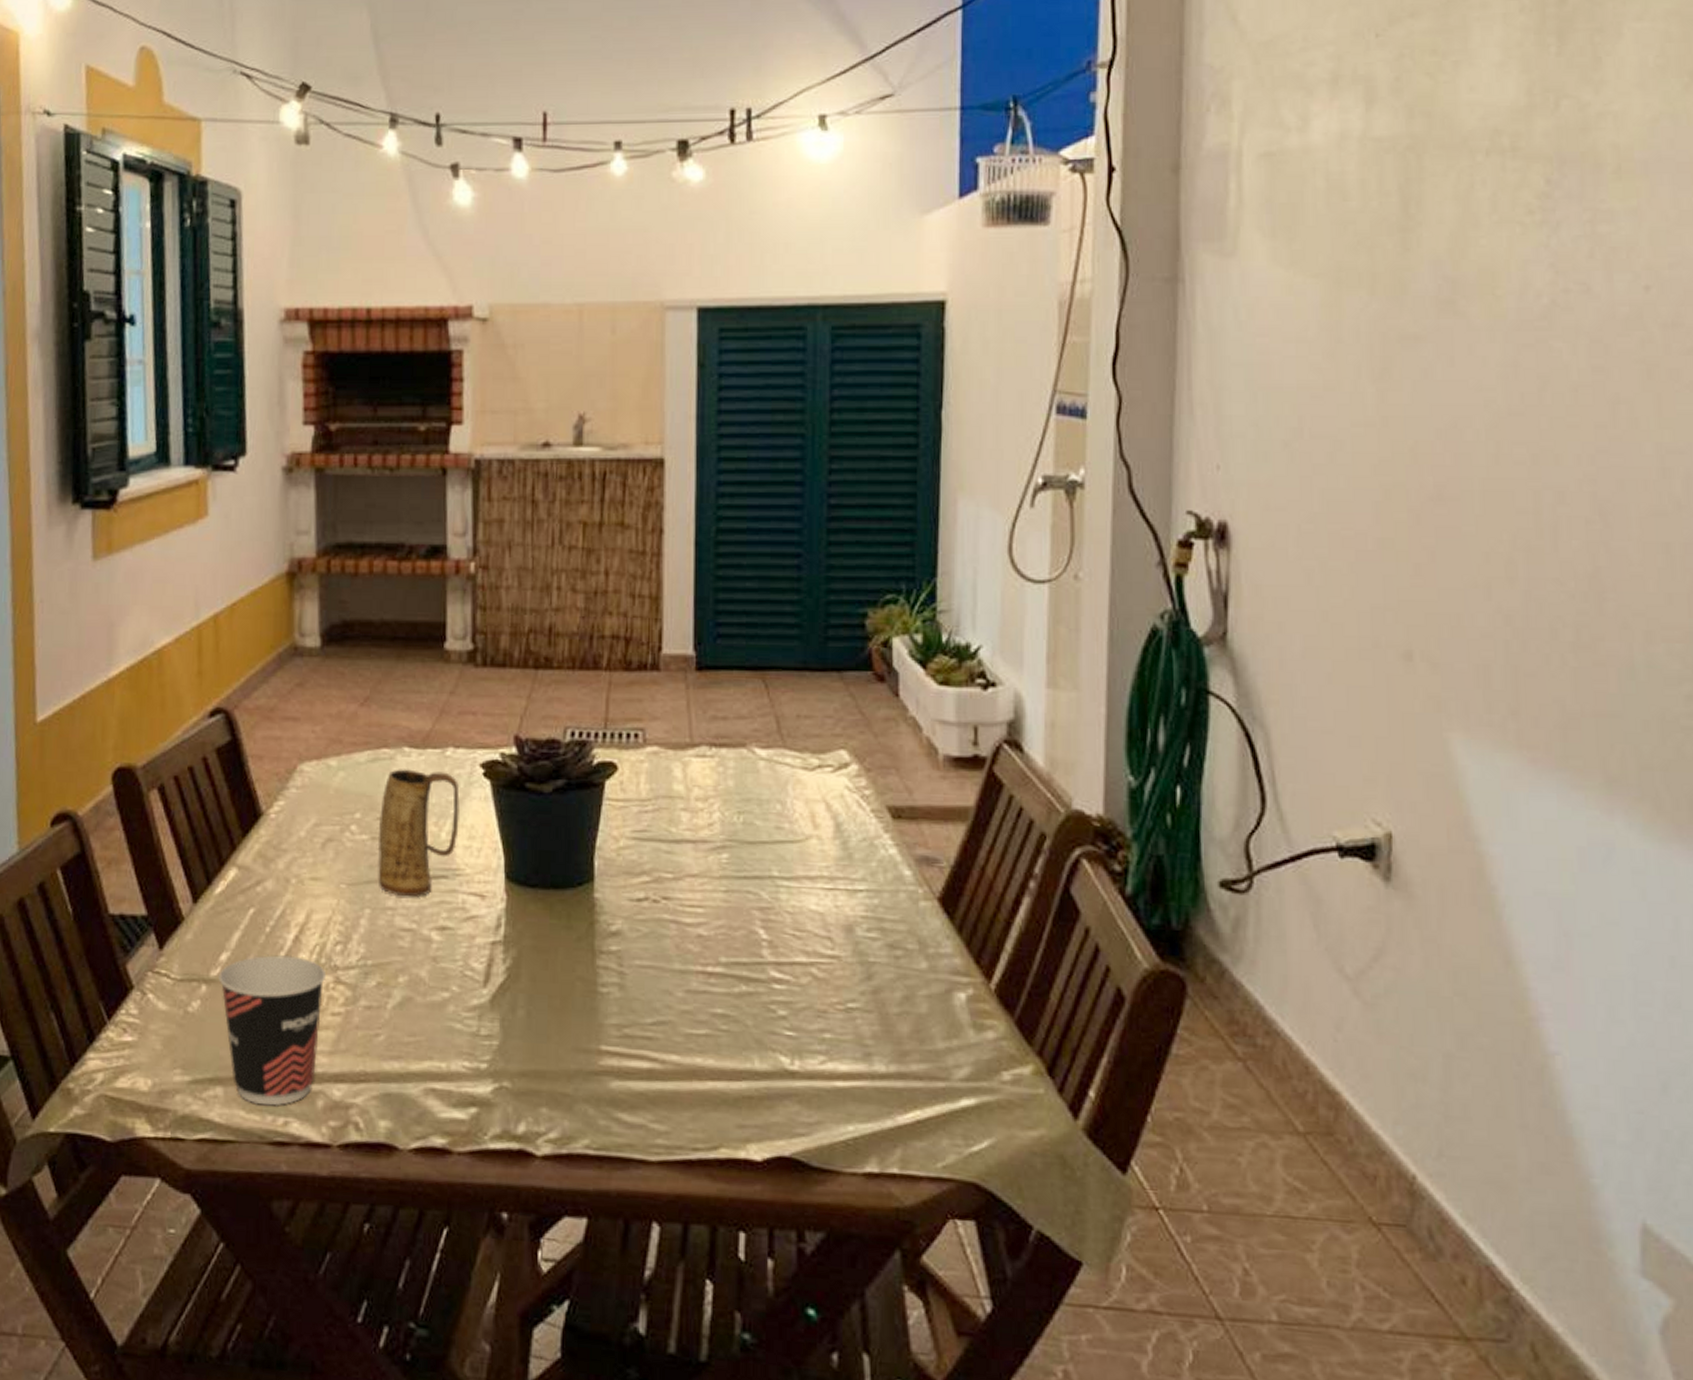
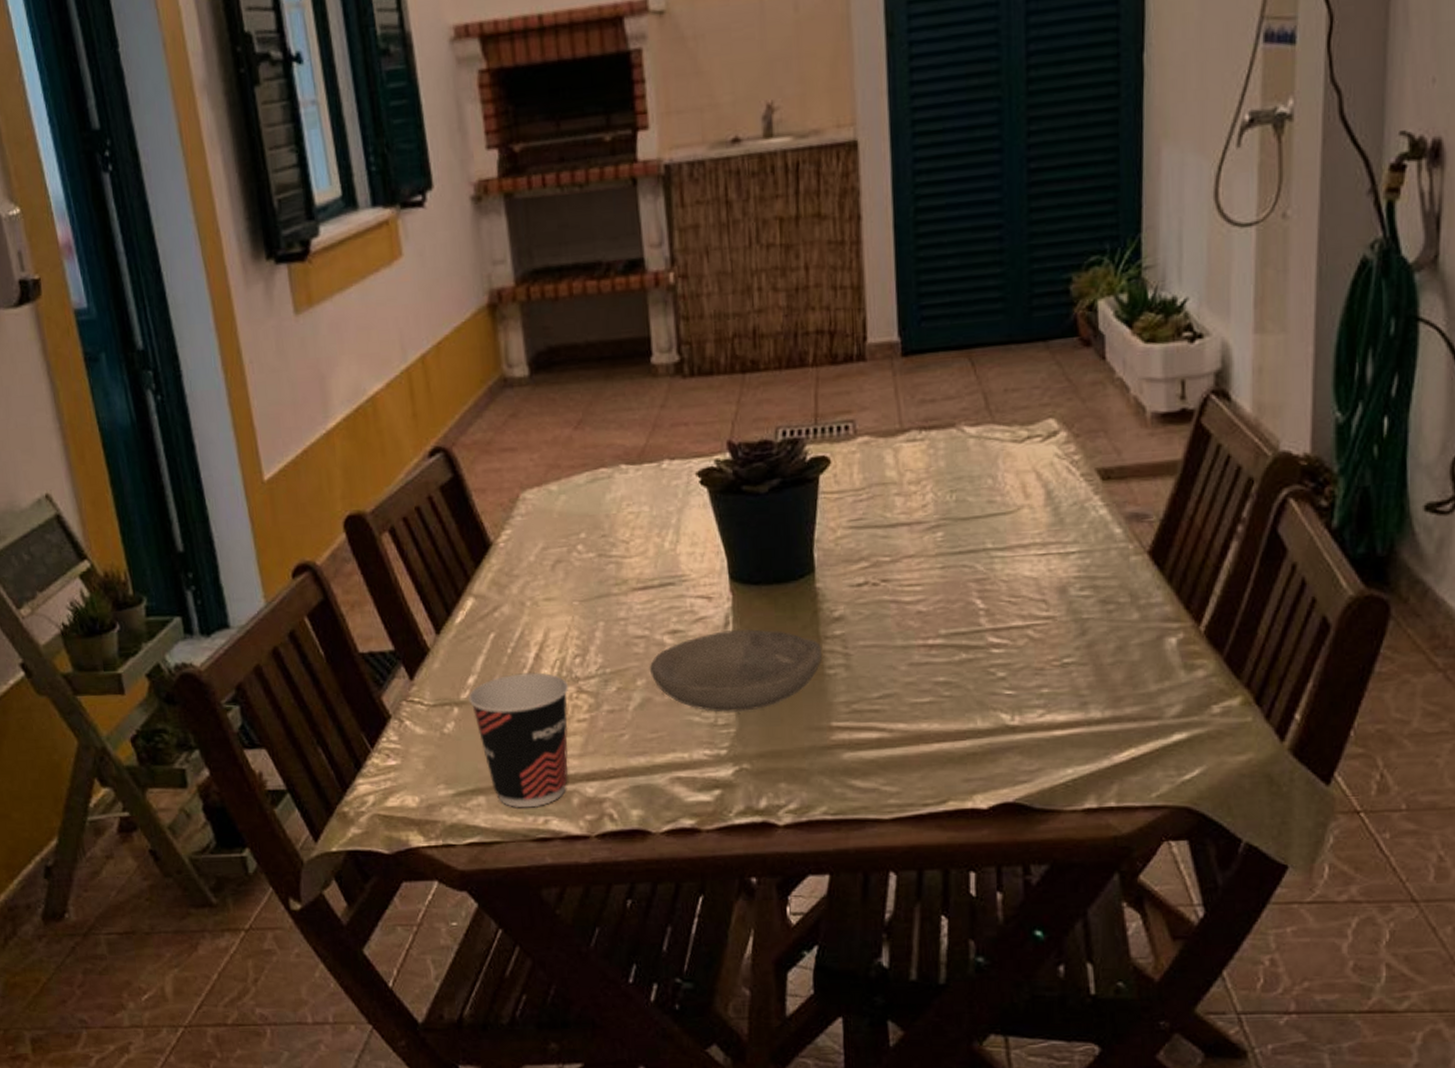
mug: present [377,769,460,897] -> none [604,484,681,607]
bowl: none [414,932,597,1024] -> present [650,629,823,712]

